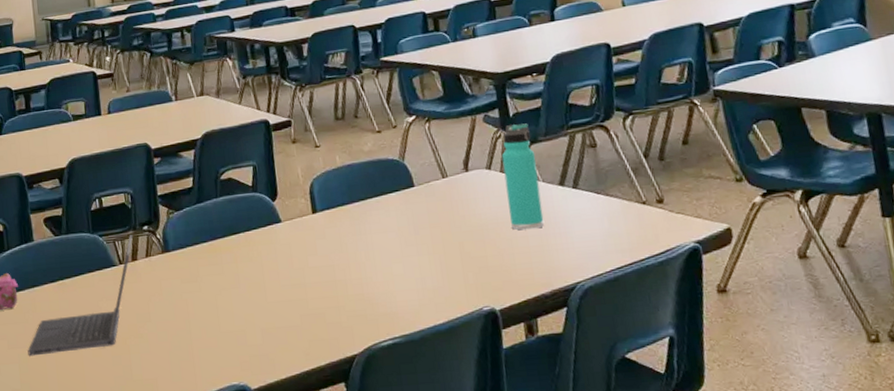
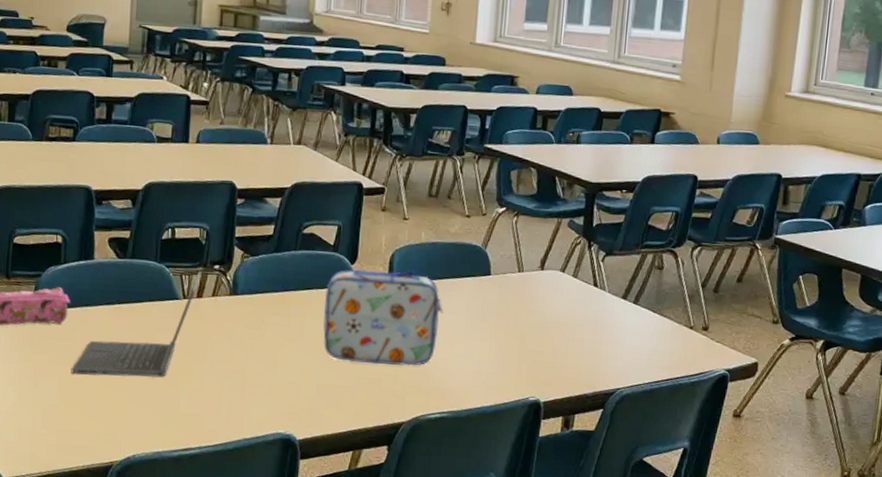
lunch box: none [252,197,375,300] -> present [323,268,444,366]
thermos bottle: present [501,123,545,230] -> none [571,233,608,335]

